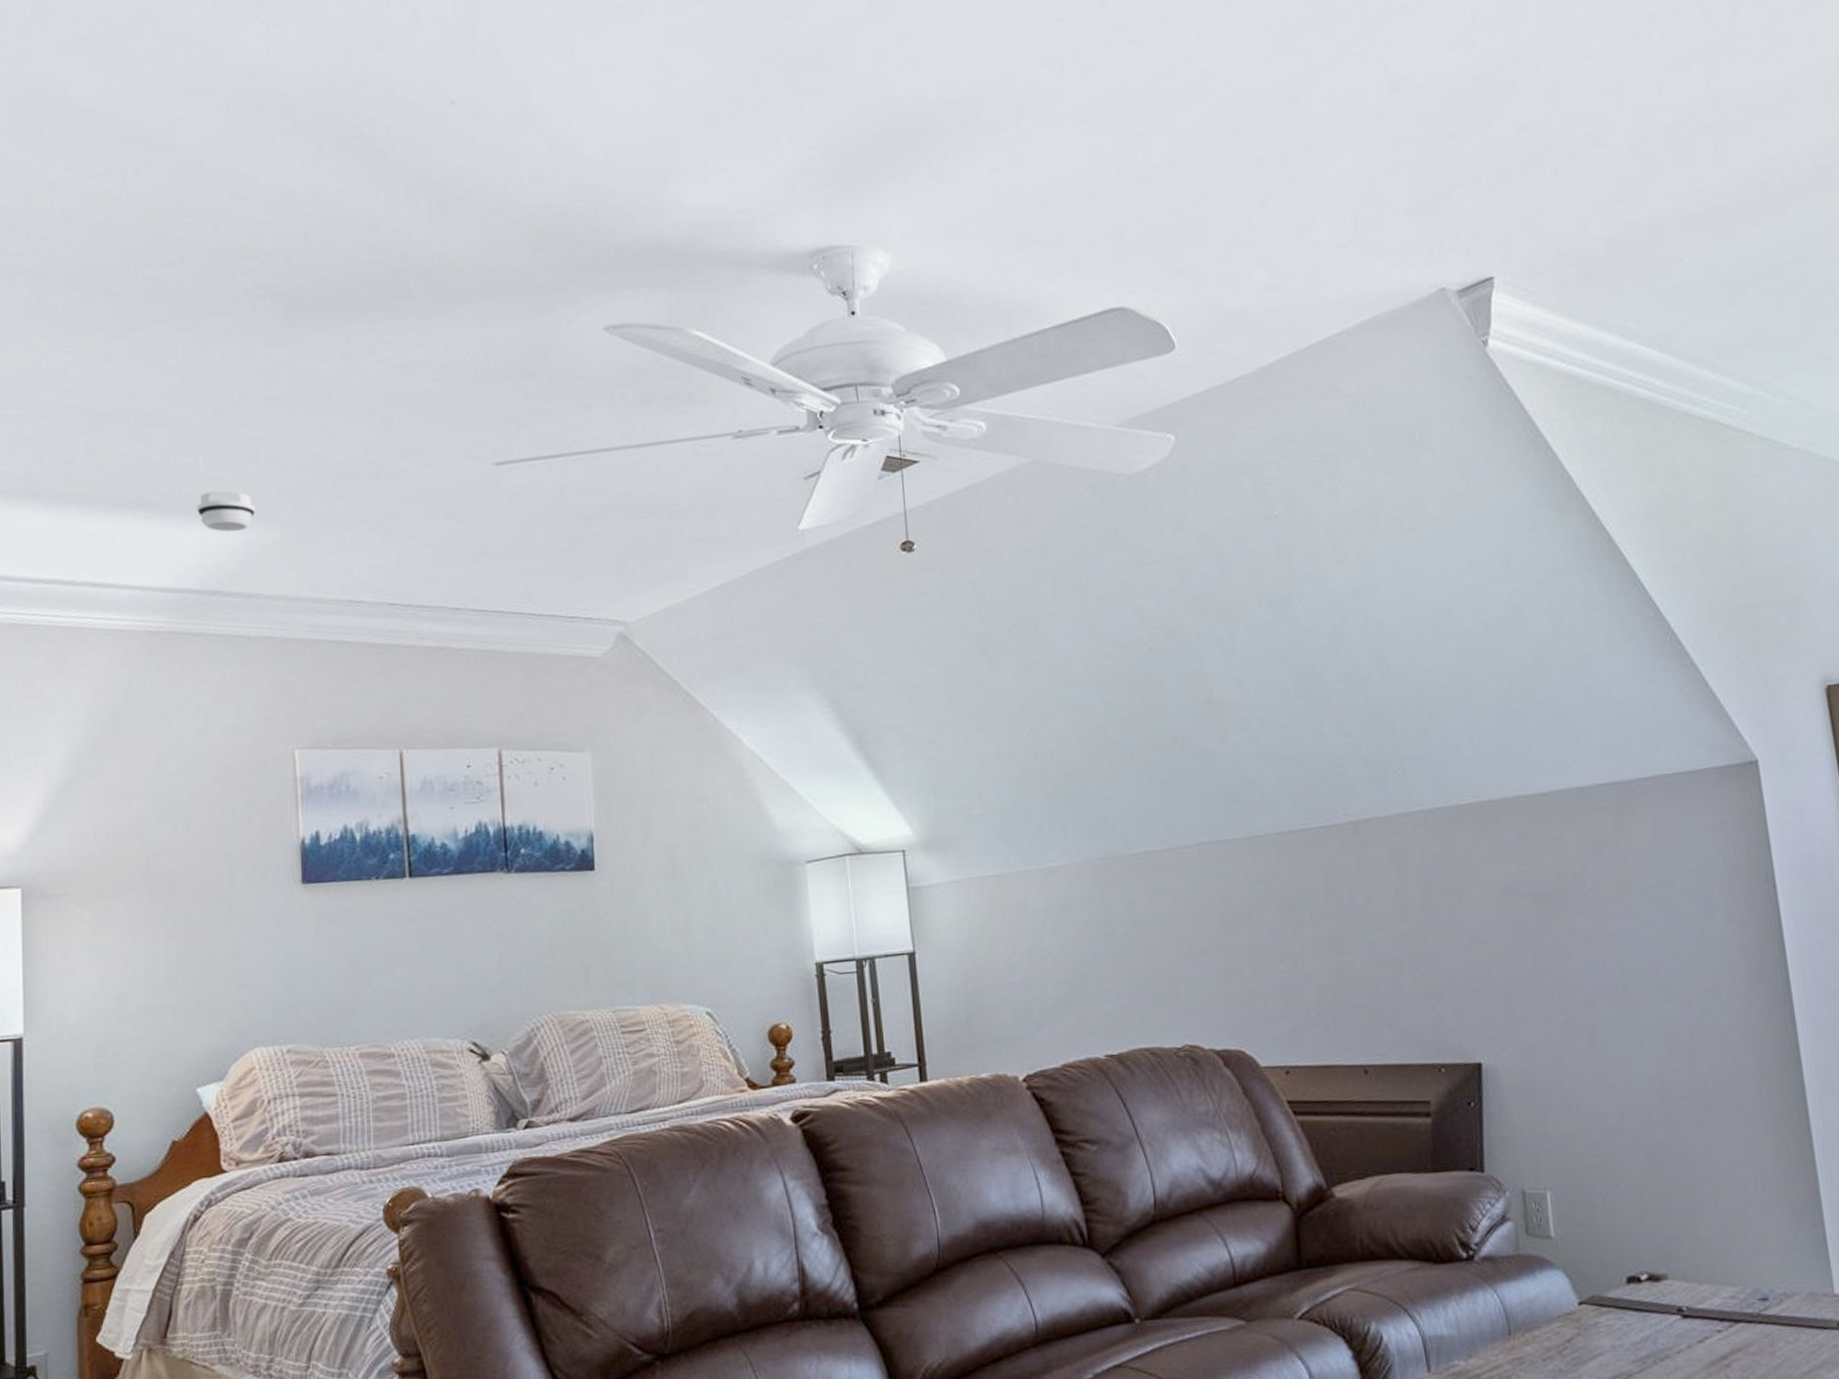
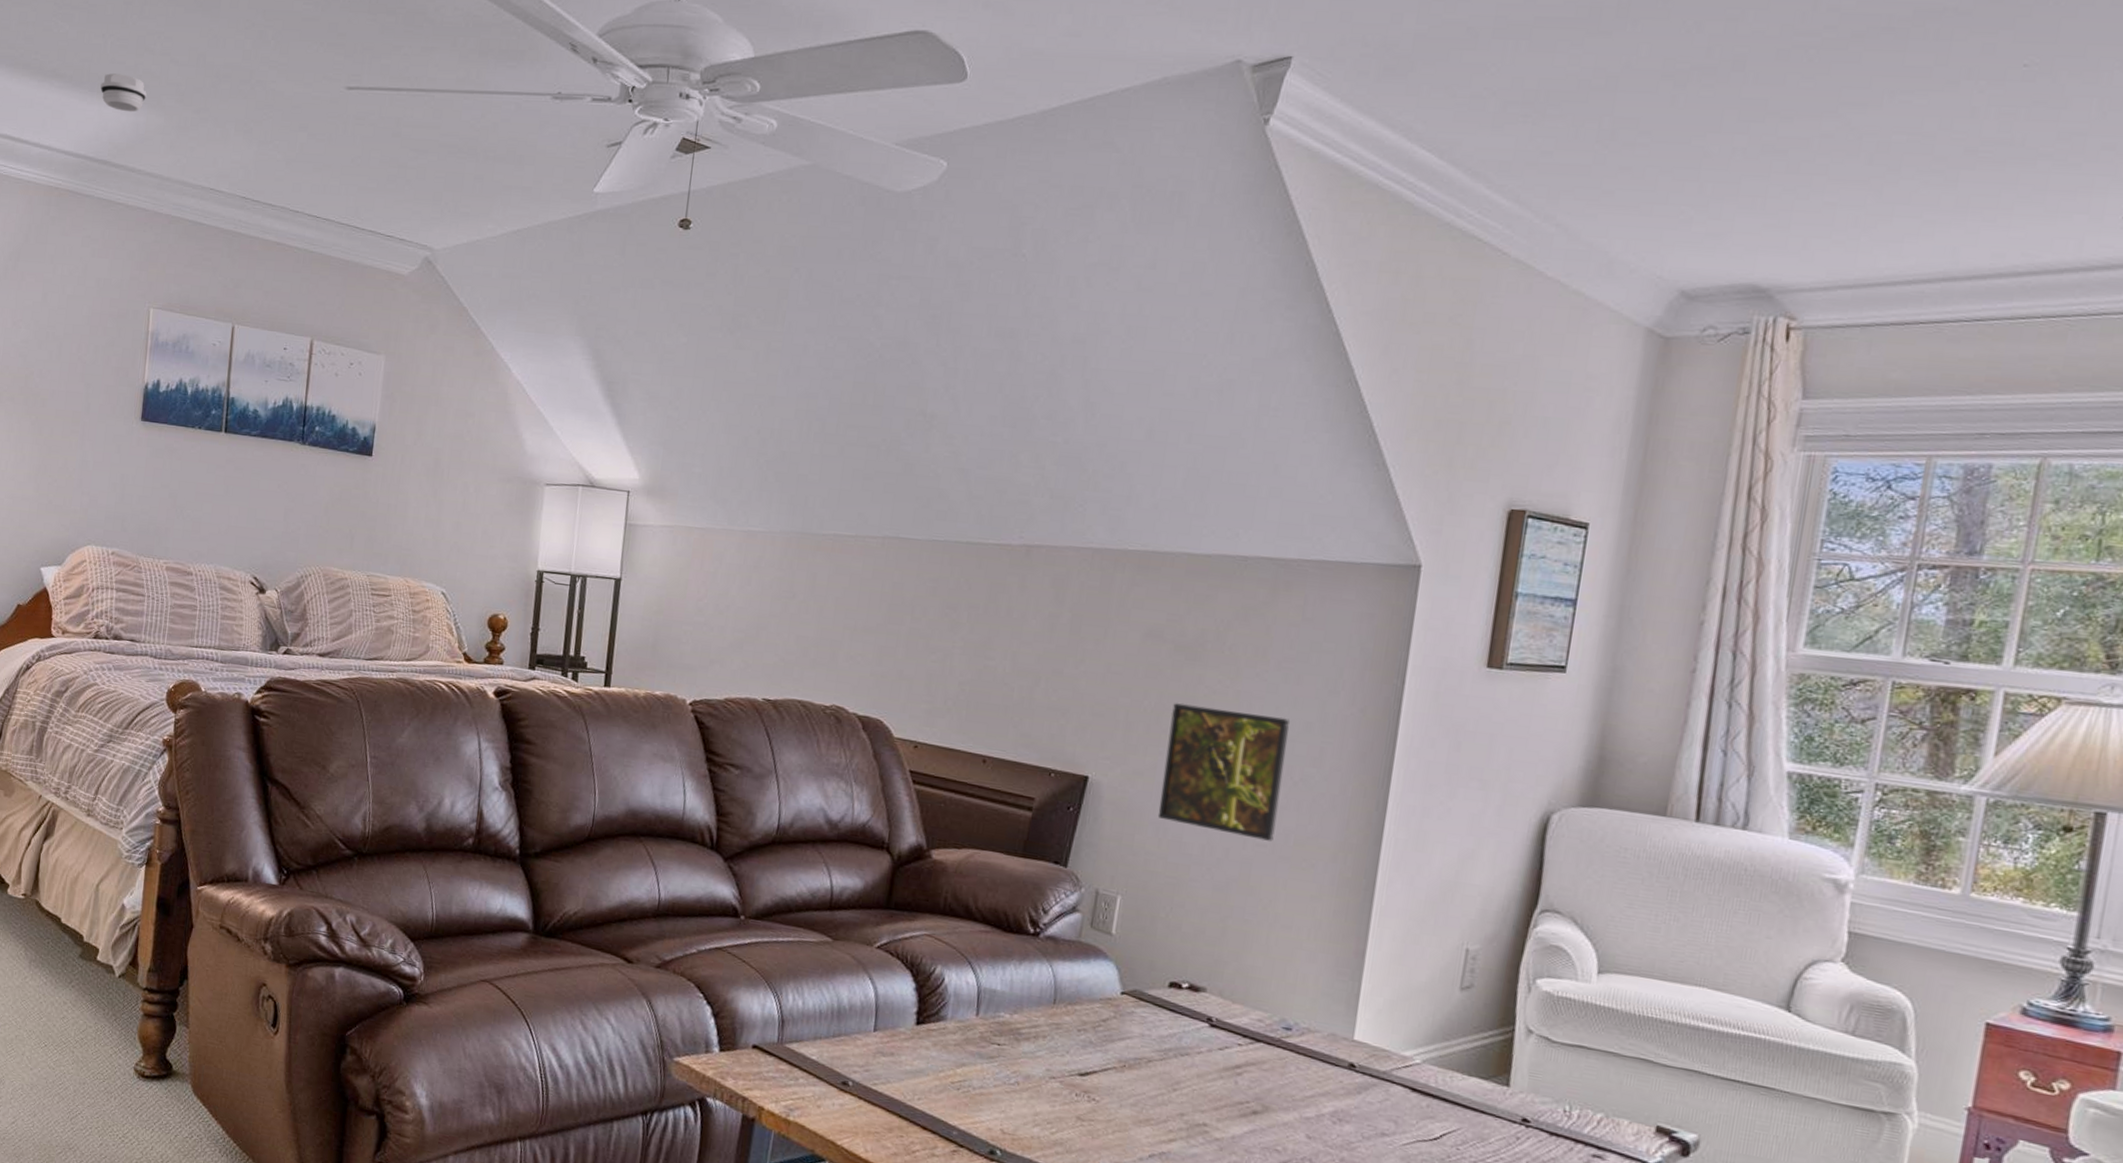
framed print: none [1550,952,1692,1093] -> present [1157,703,1291,842]

